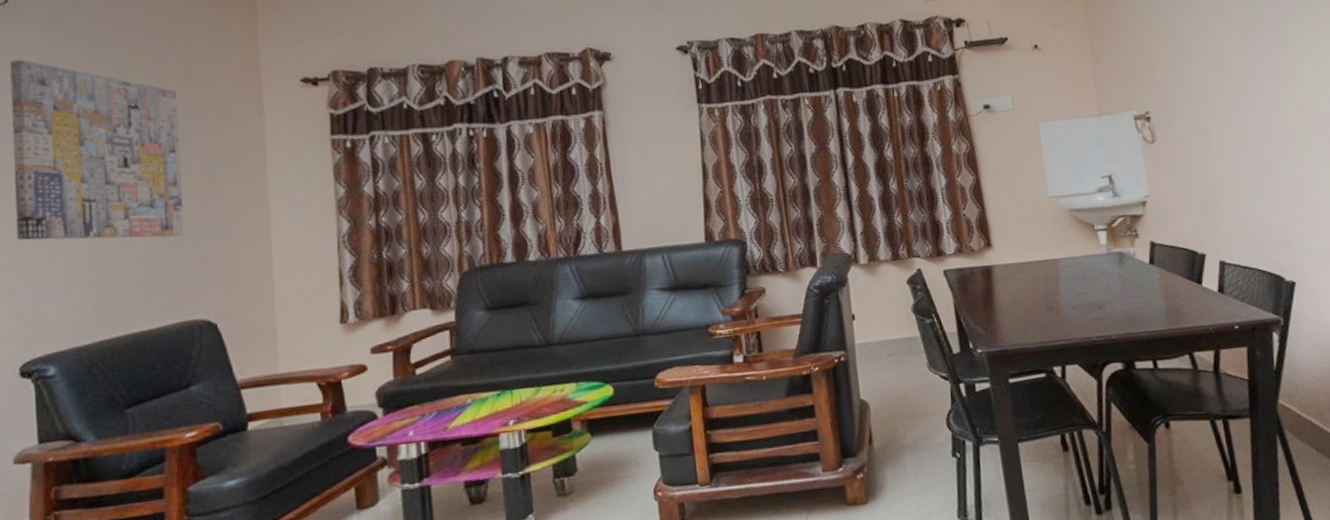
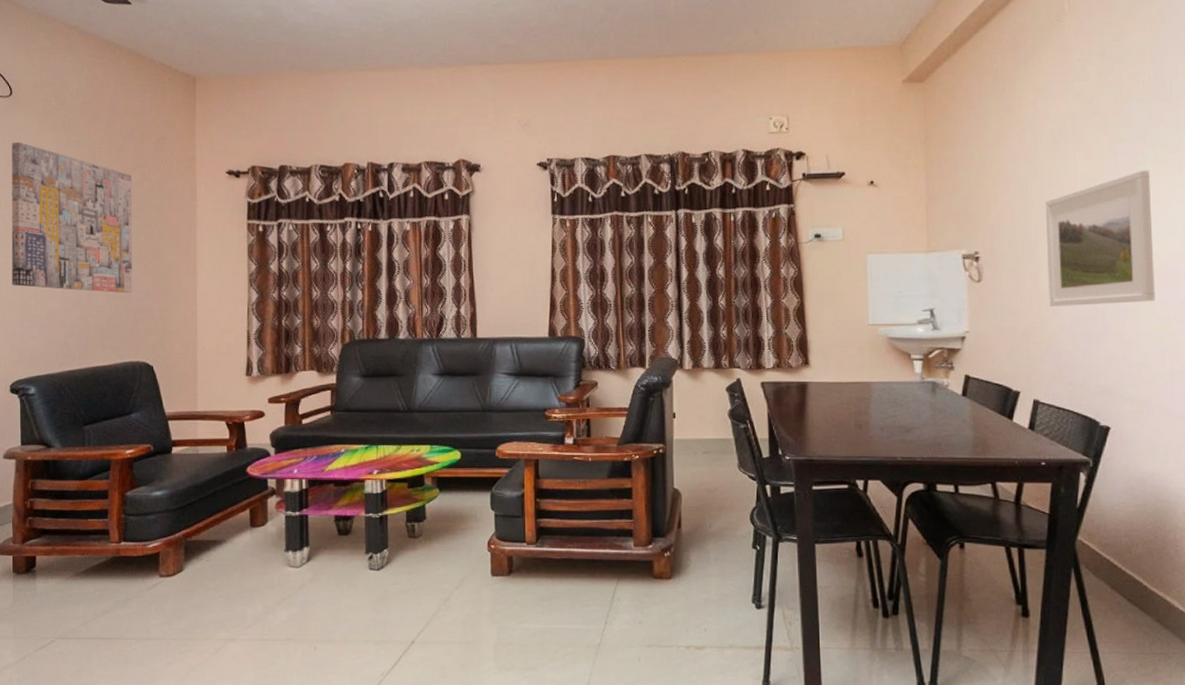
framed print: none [1207,17,1321,163] -> present [1045,170,1155,306]

